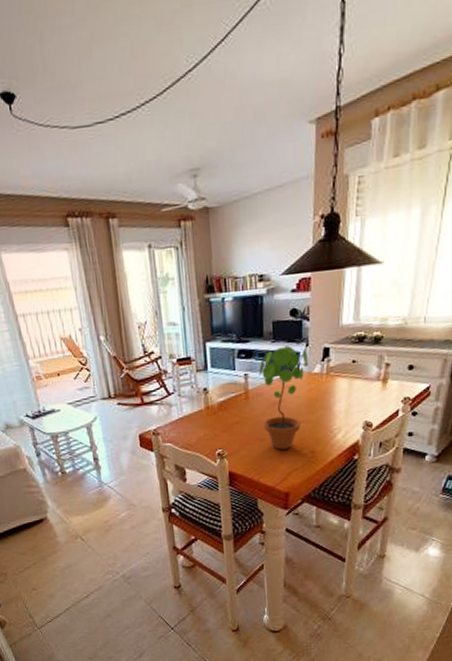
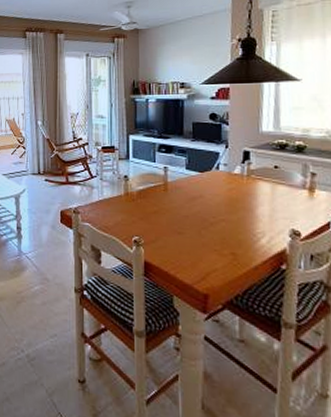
potted plant: present [259,346,308,450] -> none [178,145,228,247]

